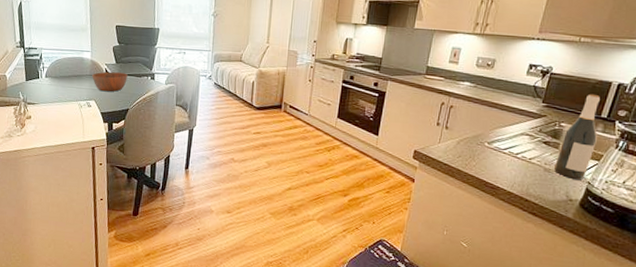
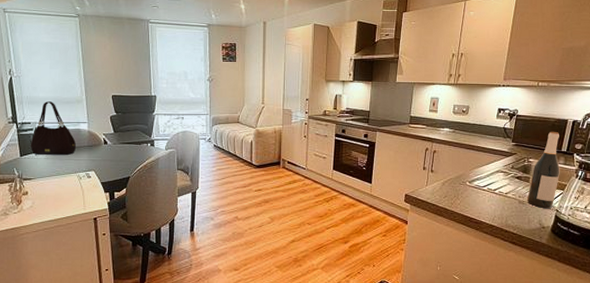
handbag: none [35,28,79,82] -> present [30,101,76,155]
bowl: present [92,71,128,92] -> none [90,141,127,162]

